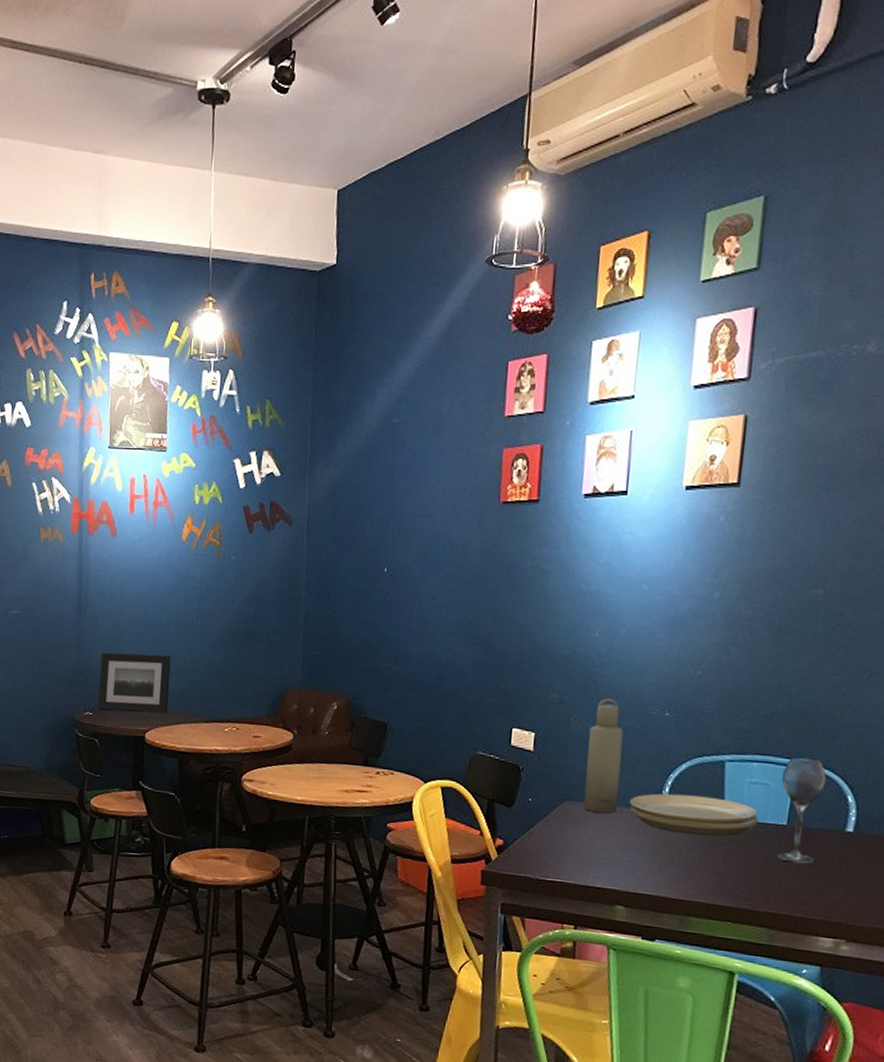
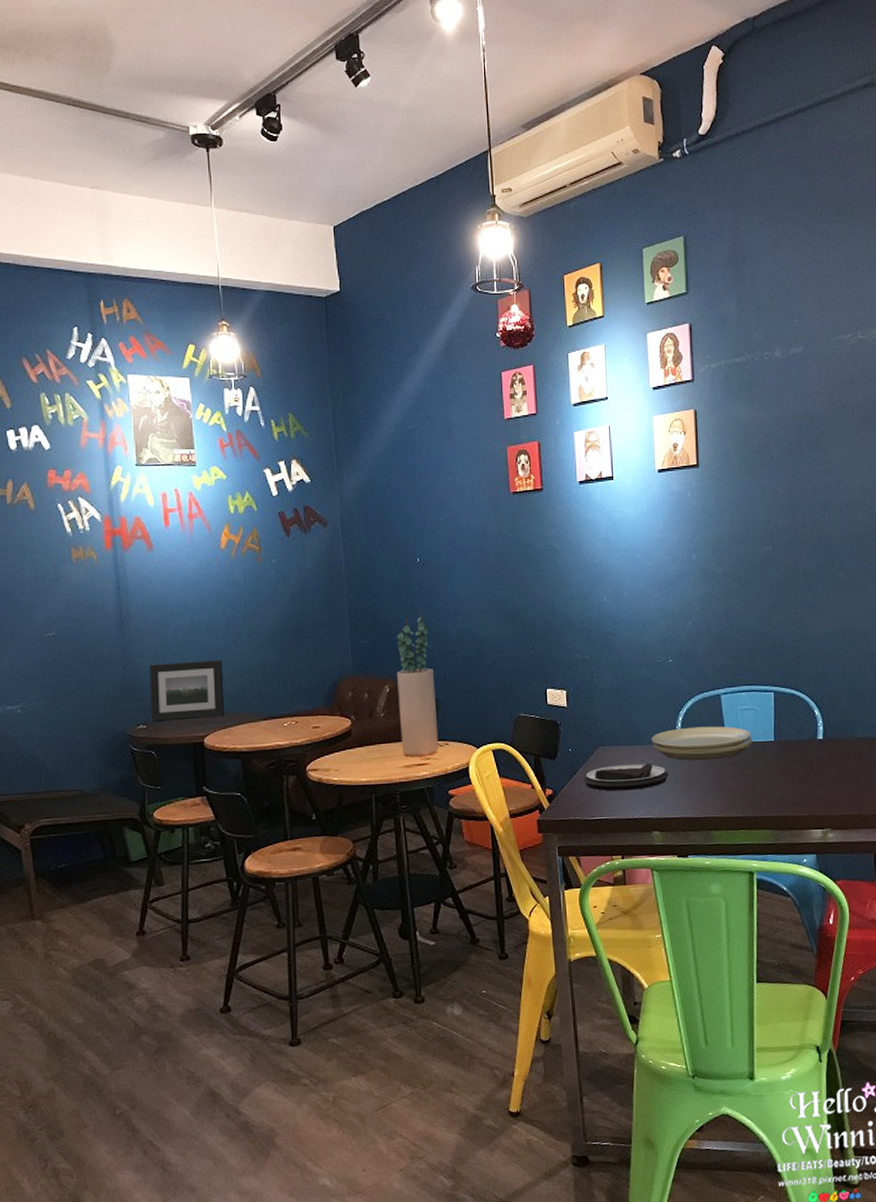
vase: none [342,625,388,784] -> present [396,610,439,757]
cake slice: none [541,823,646,856] -> present [583,763,669,792]
bottle: present [583,698,624,814] -> none [611,653,642,753]
wineglass: present [776,756,827,864] -> none [764,683,800,772]

